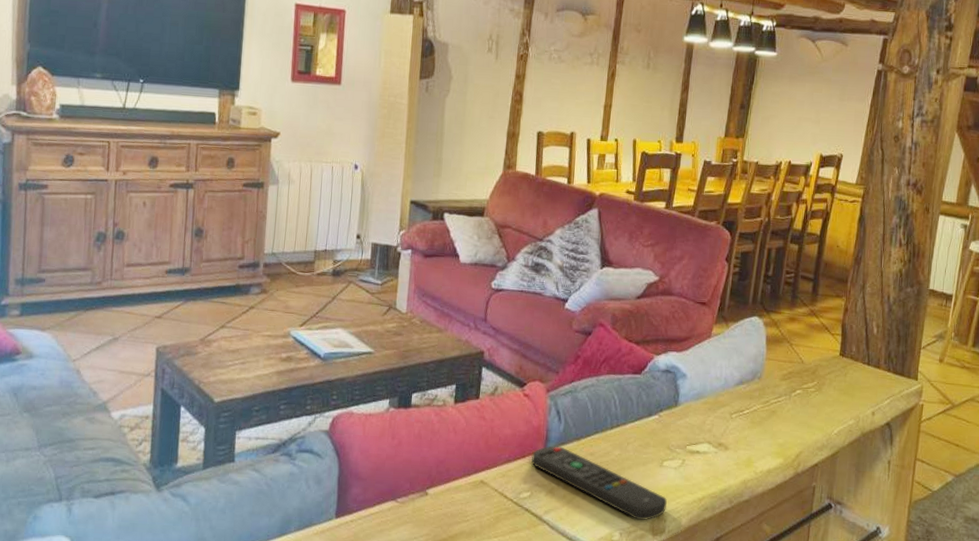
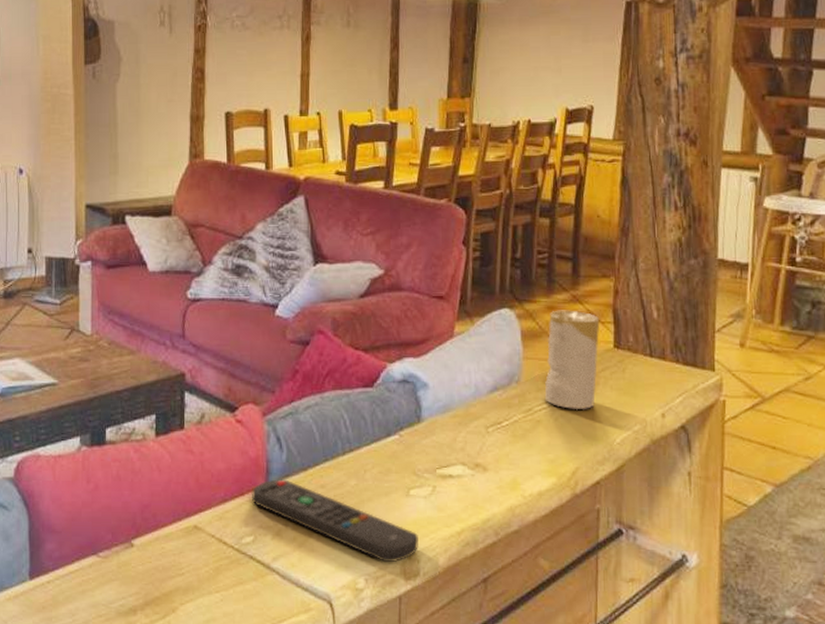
candle: none [780,321,831,405] -> present [544,310,600,410]

